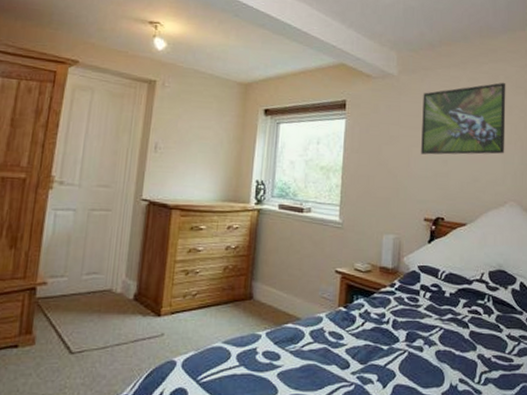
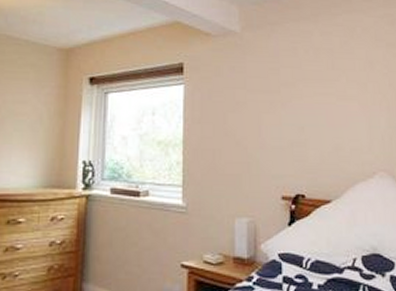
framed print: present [421,82,506,155] -> none [271,34,369,122]

